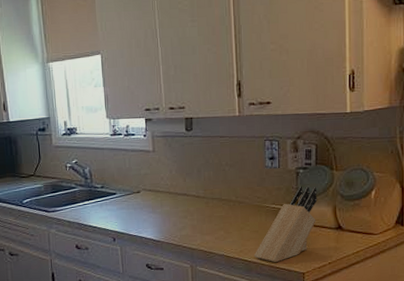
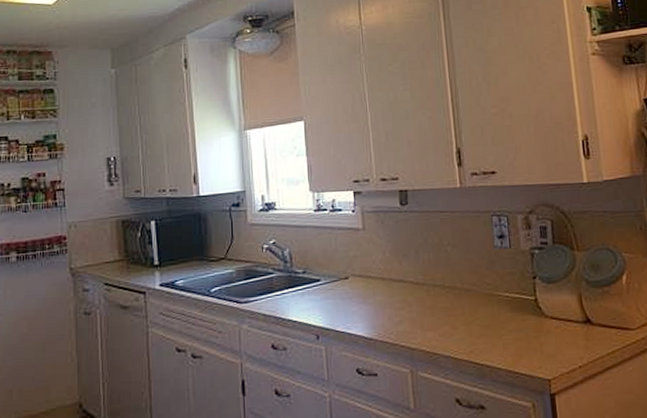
knife block: present [254,186,318,263] -> none [487,269,560,367]

